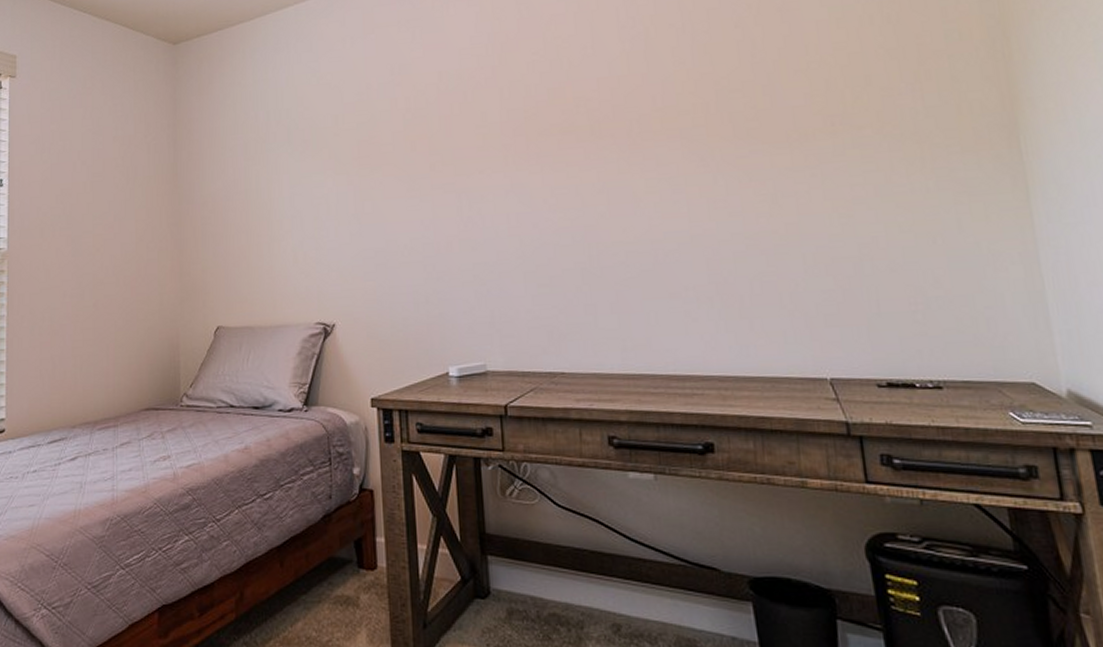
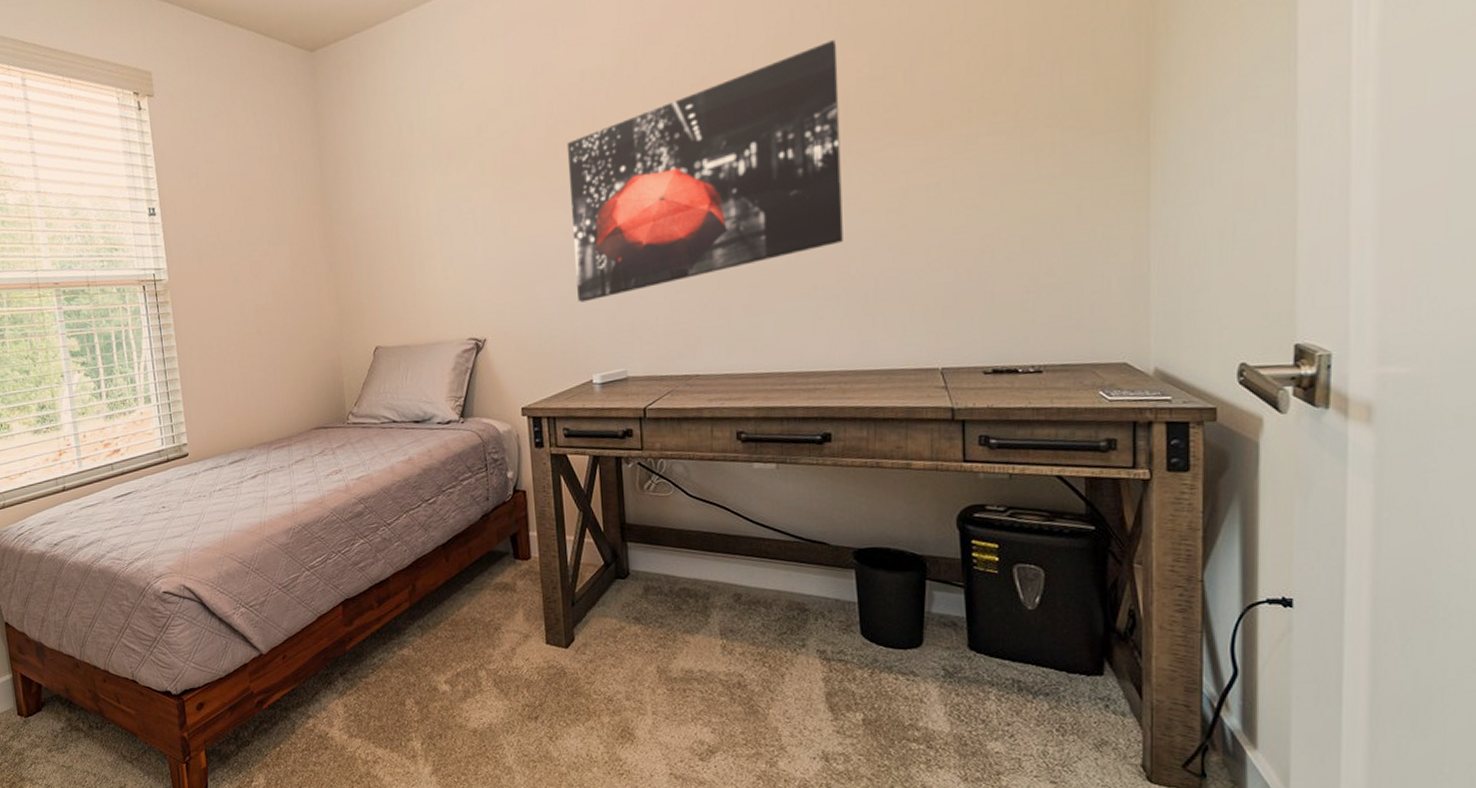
wall art: none [423,55,713,292] -> present [566,40,843,303]

